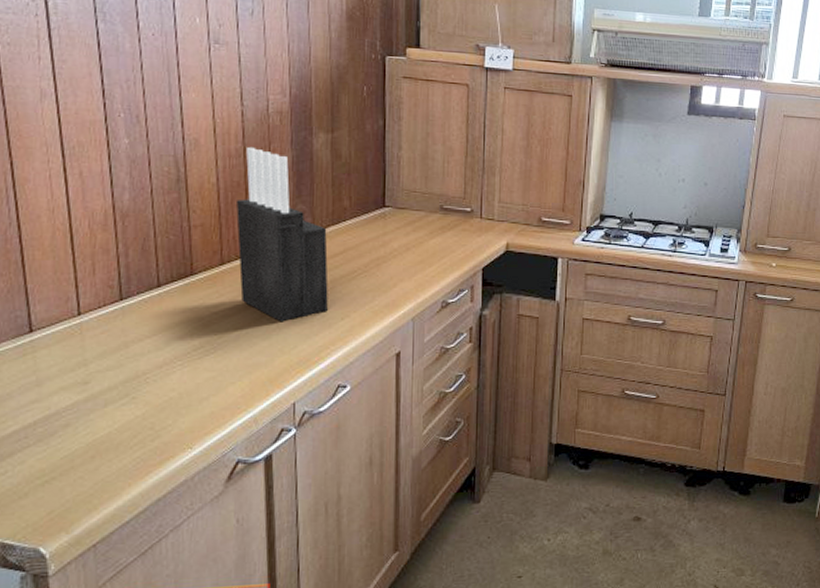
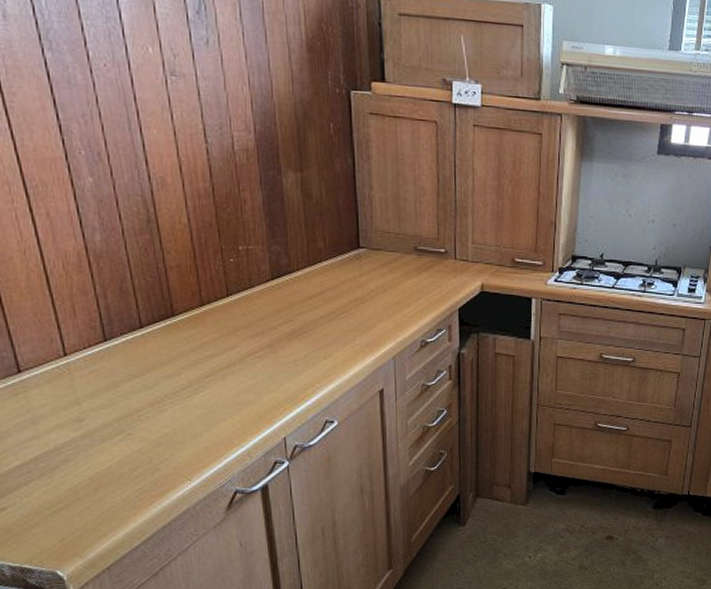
knife block: present [236,146,328,322] -> none [211,186,310,362]

